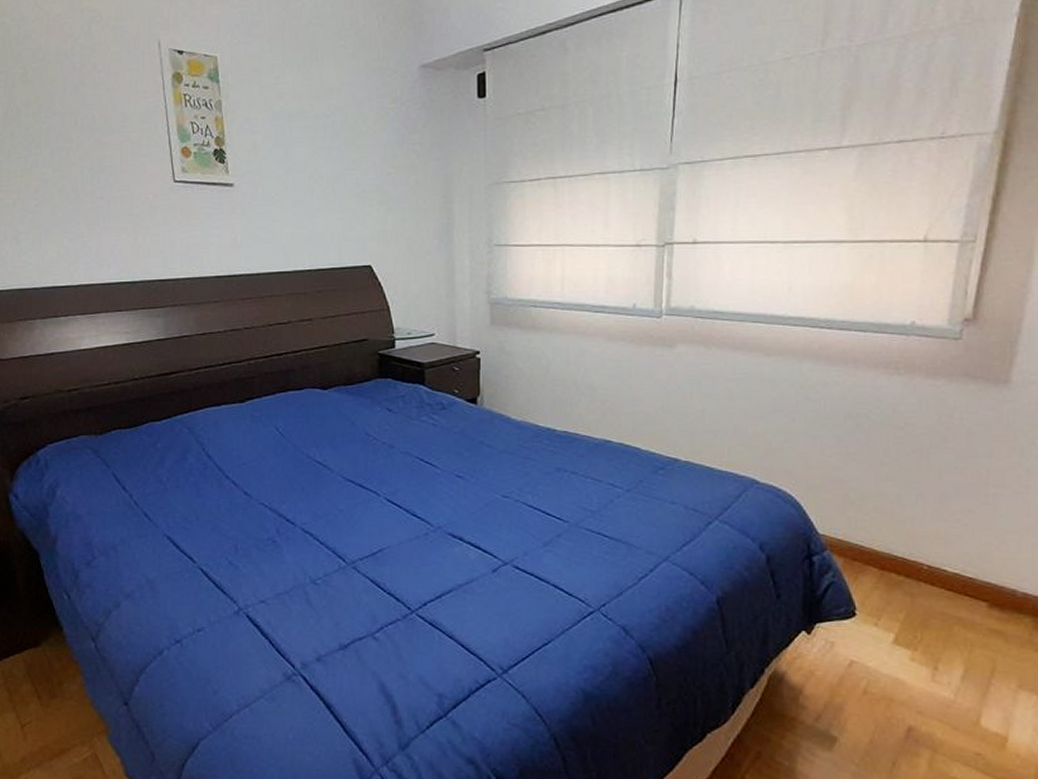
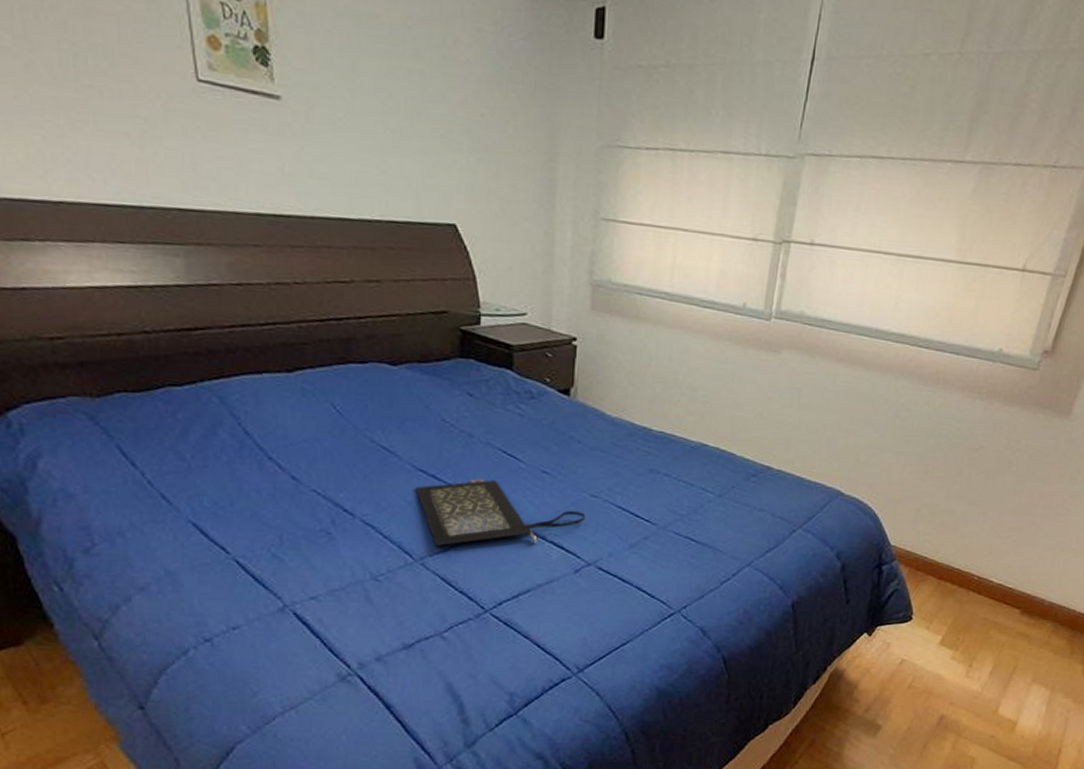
clutch bag: none [345,486,500,551] -> present [415,479,586,547]

